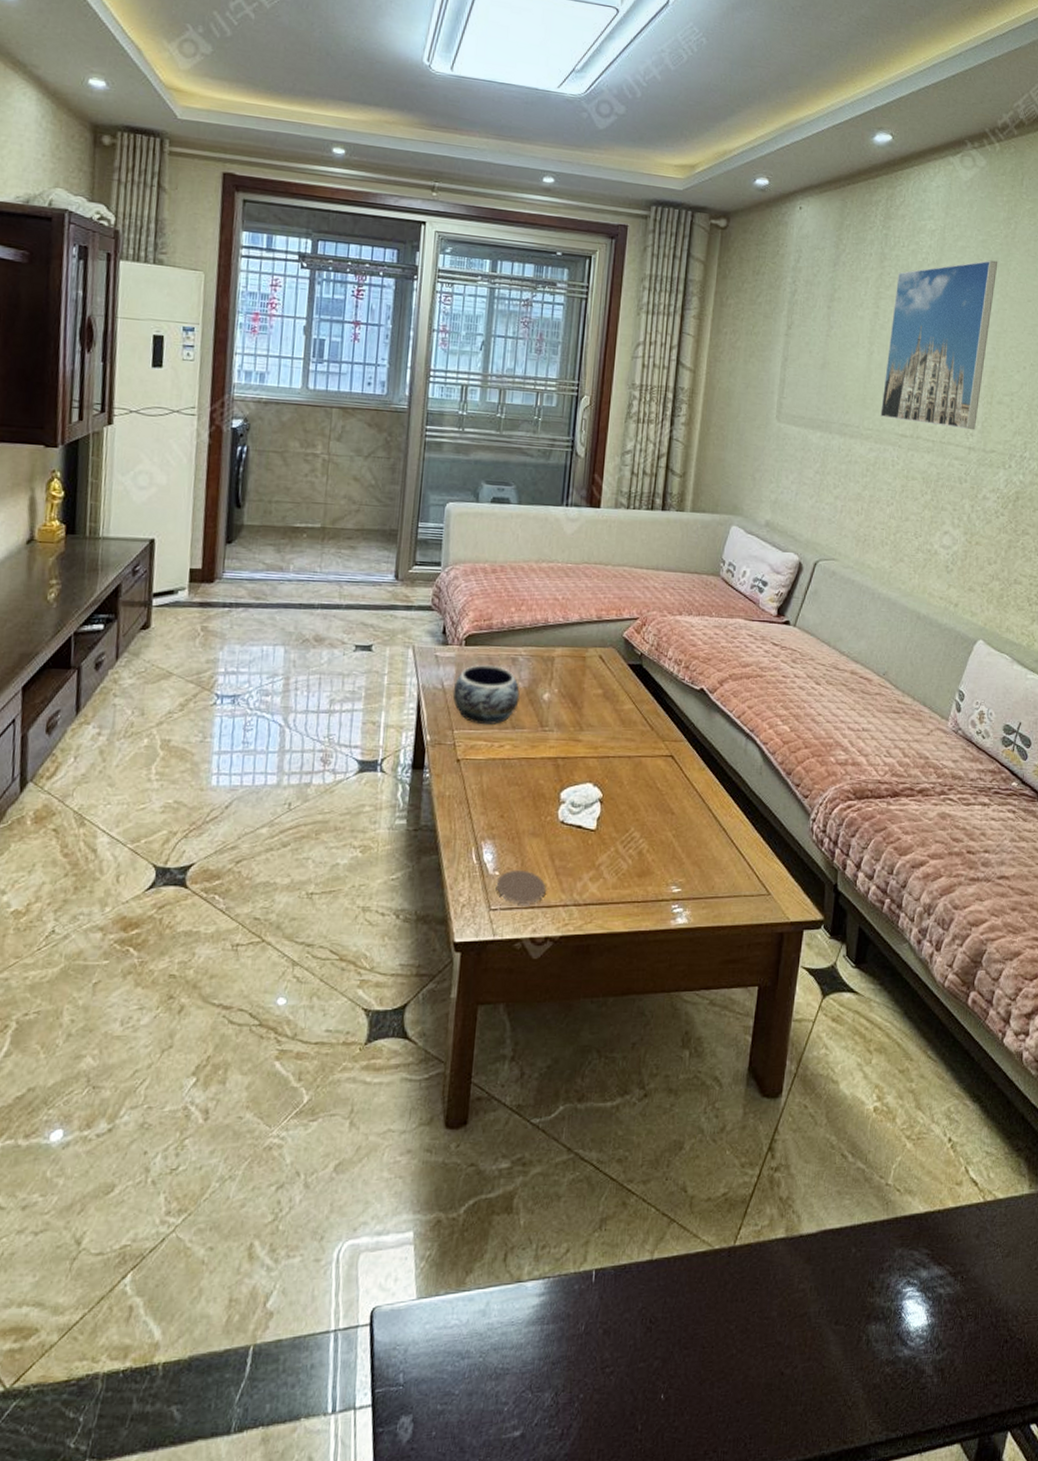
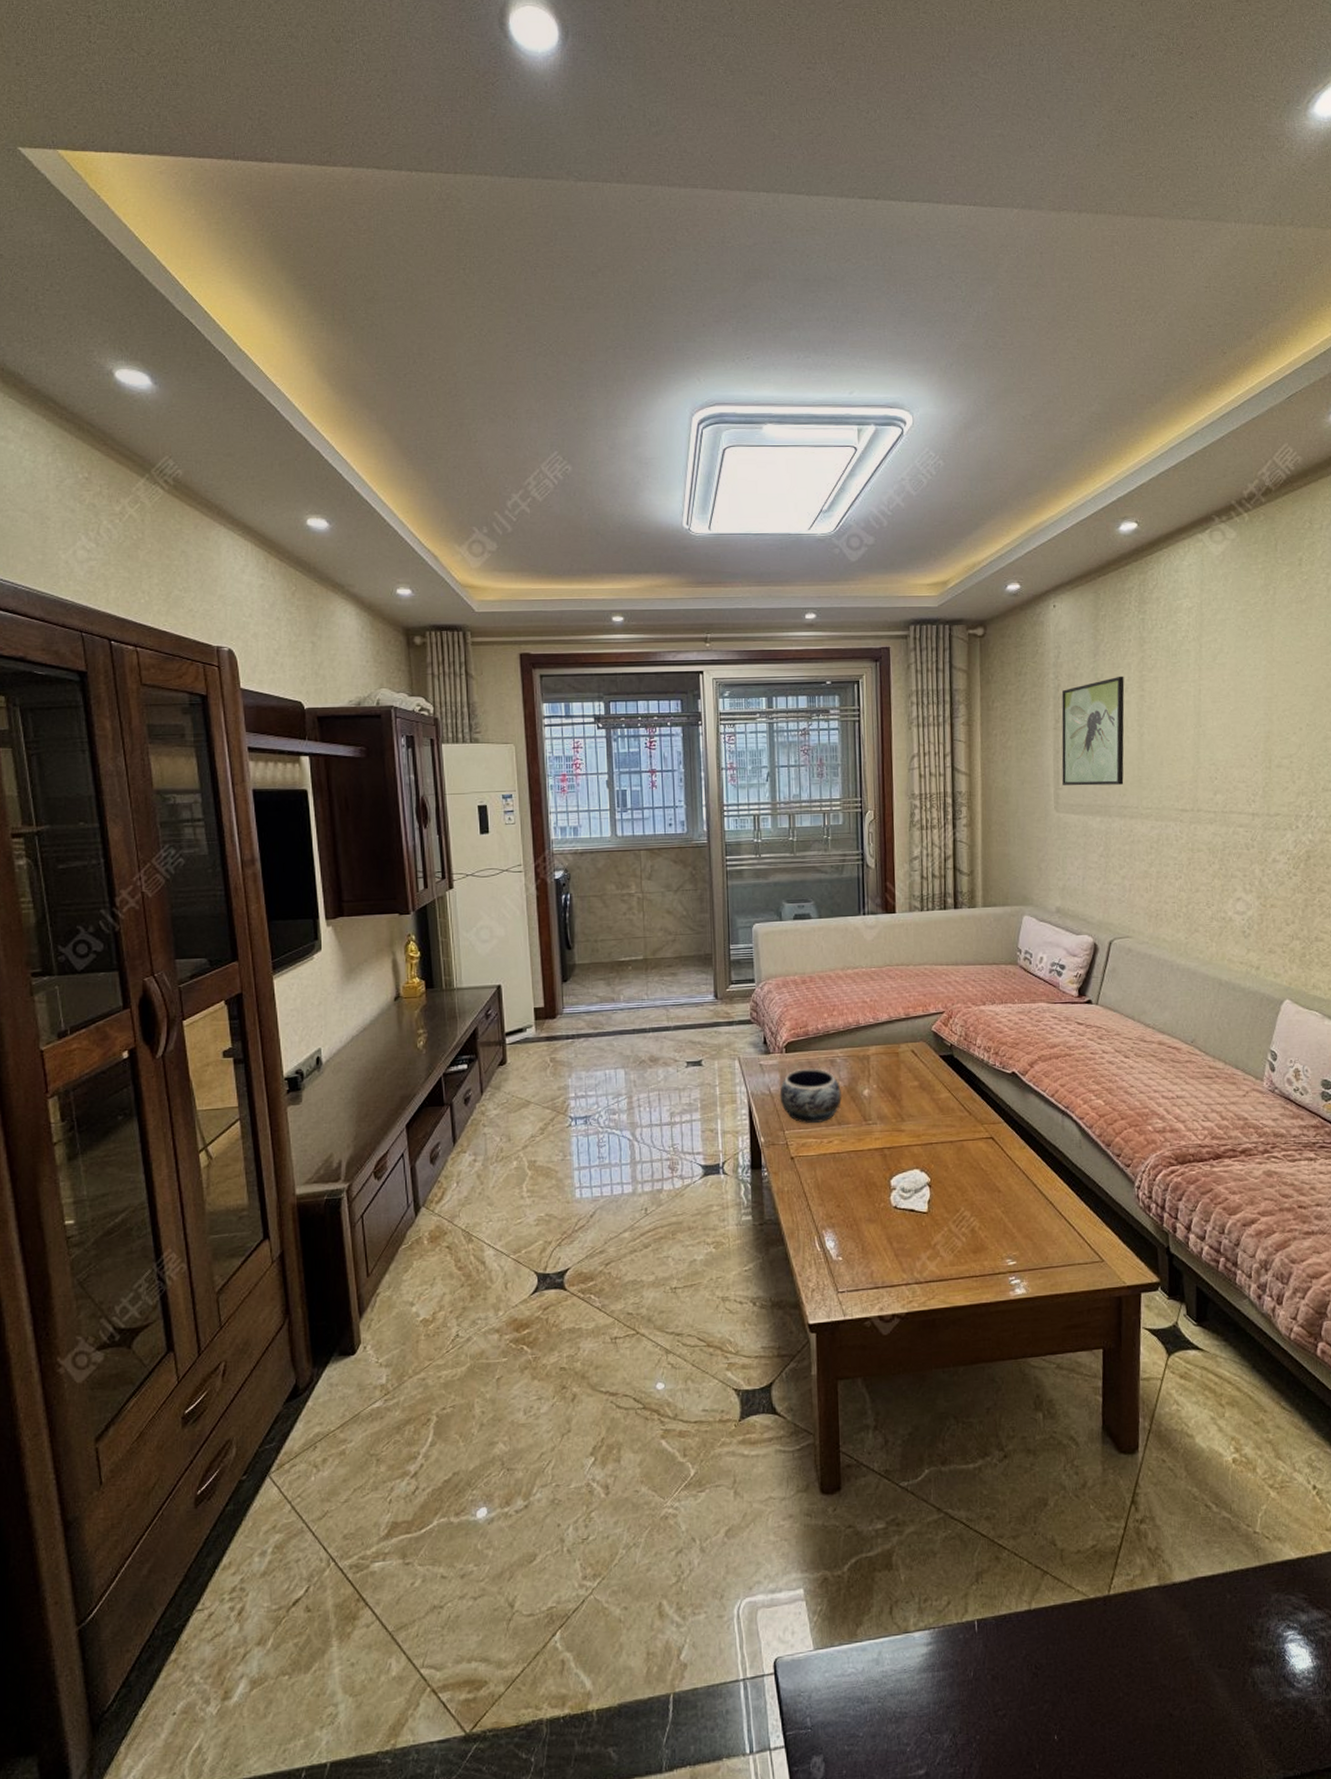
coaster: present [496,869,546,905] -> none [840,1253,888,1286]
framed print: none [787,289,861,402] -> present [1061,676,1125,786]
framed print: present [880,260,998,430] -> none [1157,628,1261,797]

